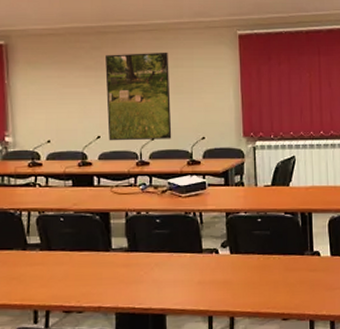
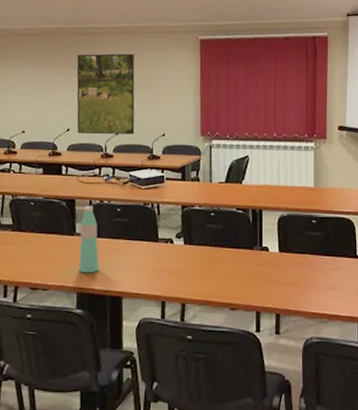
water bottle: none [116,218,138,292] -> present [78,206,99,274]

